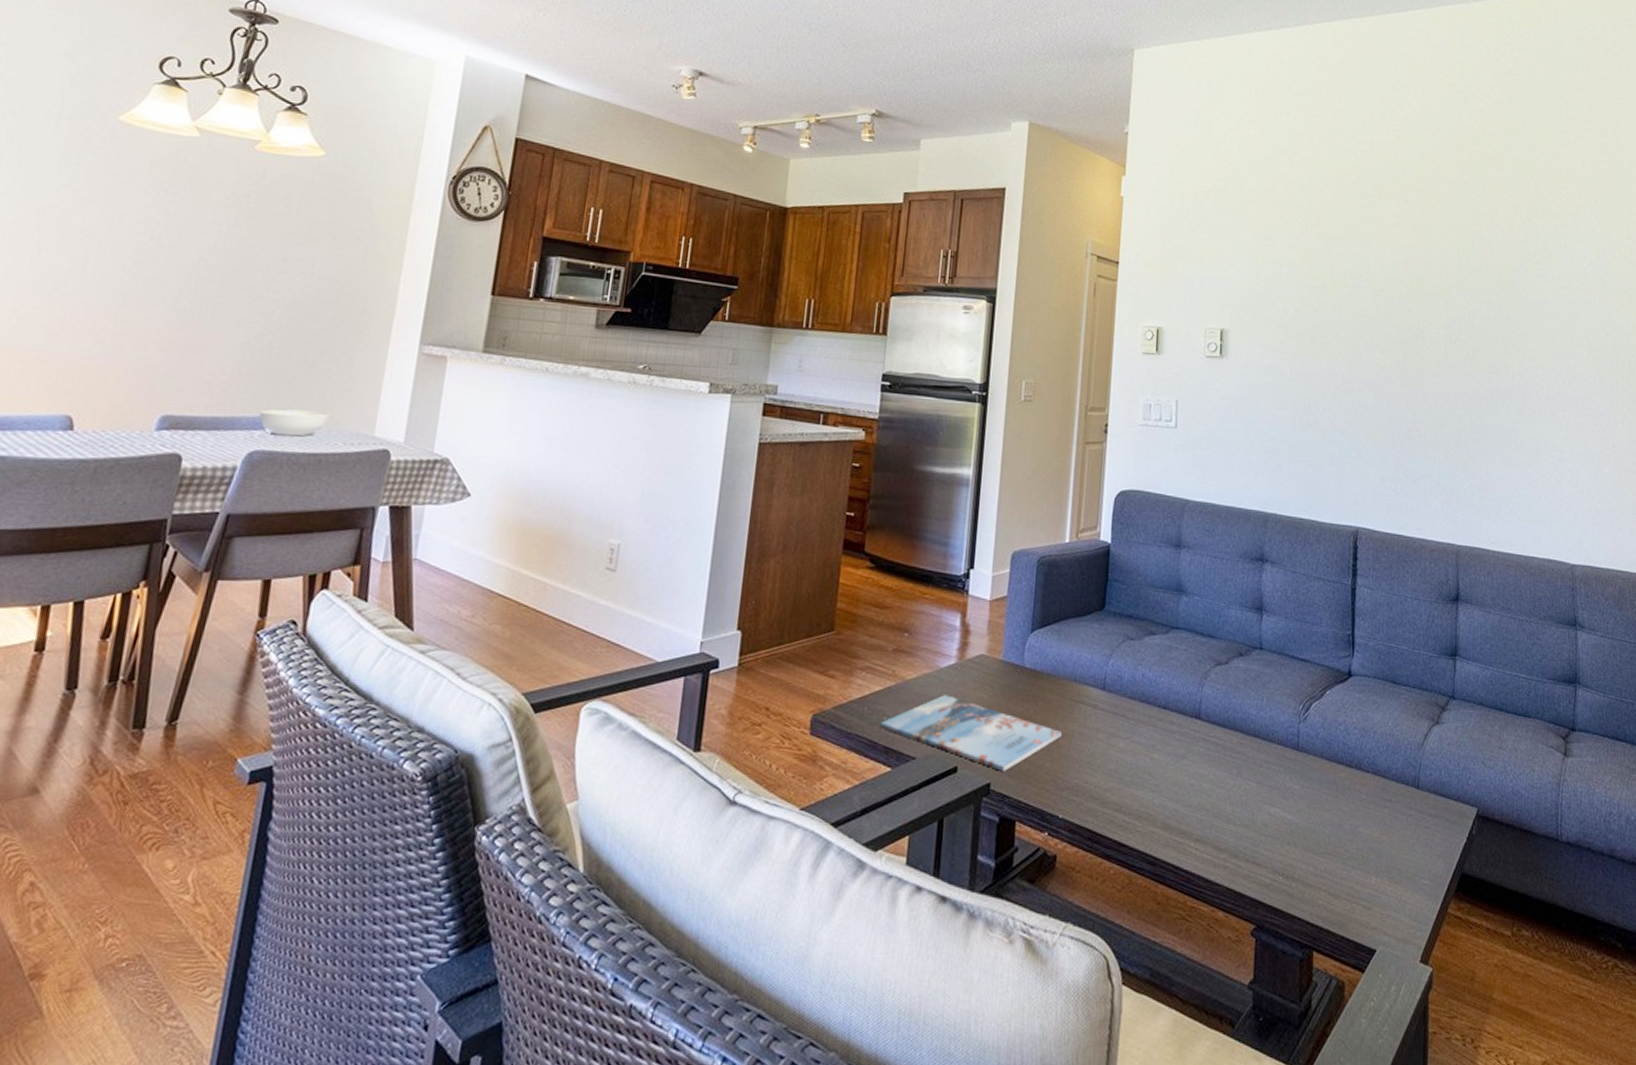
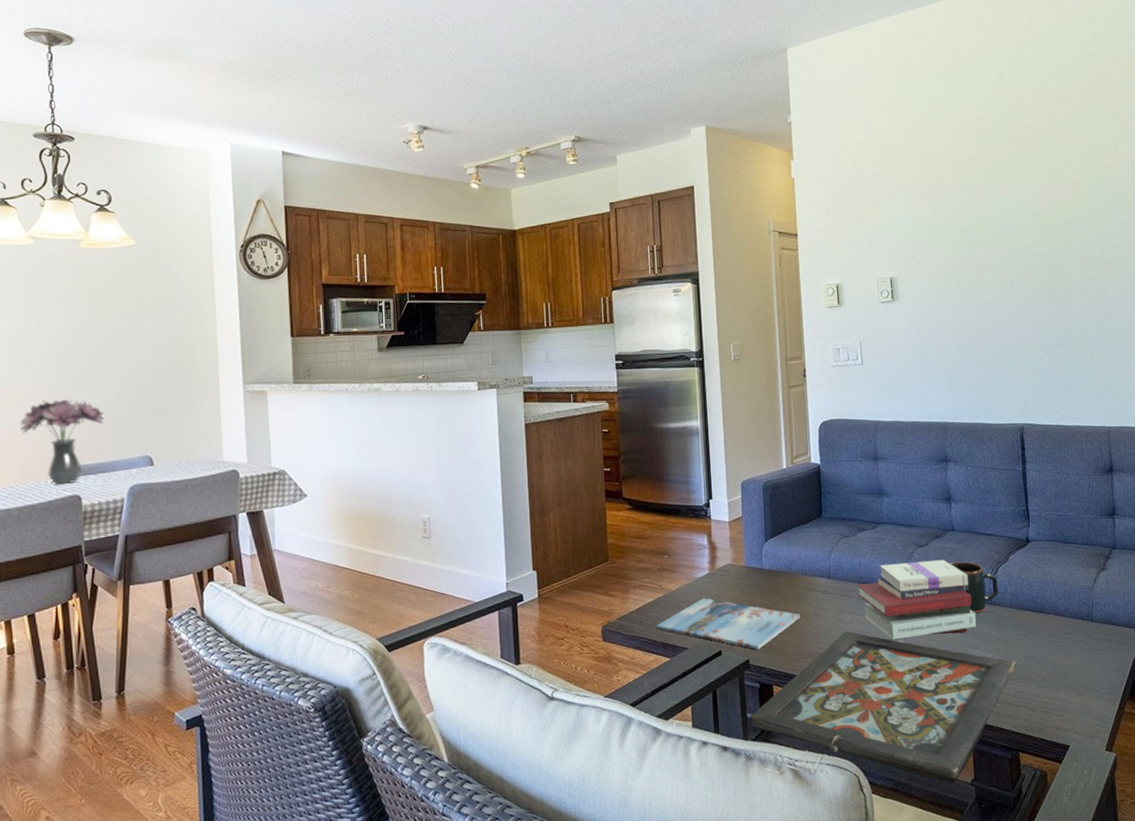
flower arrangement: none [123,328,236,438] -> present [19,399,104,485]
bowl: present [259,409,331,437] -> none [131,447,186,471]
decorative tray: none [980,761,1321,983] -> present [750,631,1017,784]
books: none [1135,680,1277,783] -> present [857,559,976,640]
mug: none [1251,688,1309,759] -> present [949,561,998,613]

